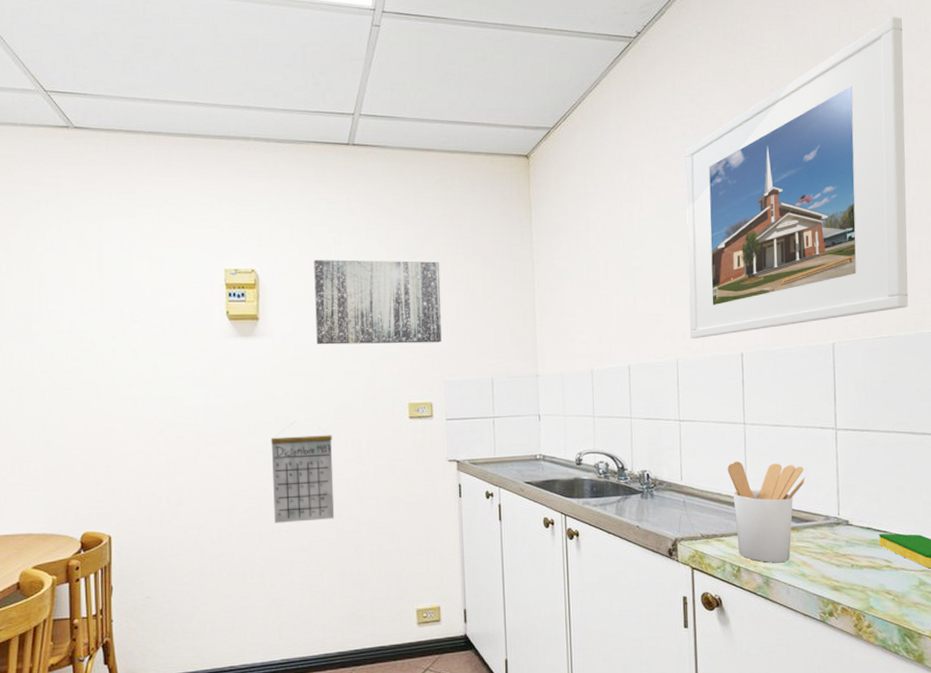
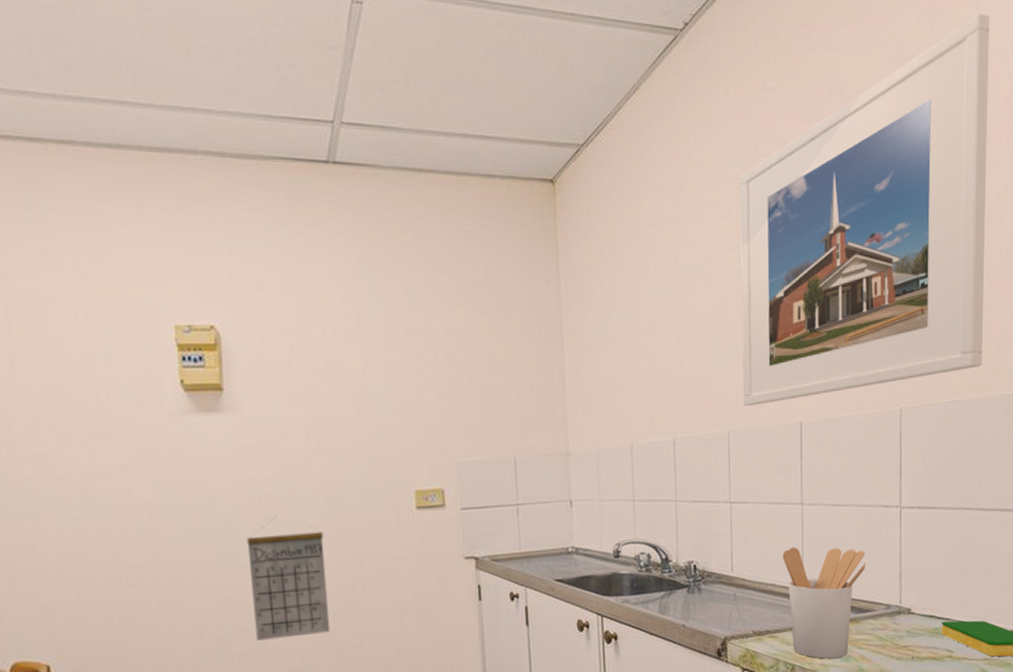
wall art: present [314,259,443,345] -> none [290,312,454,421]

